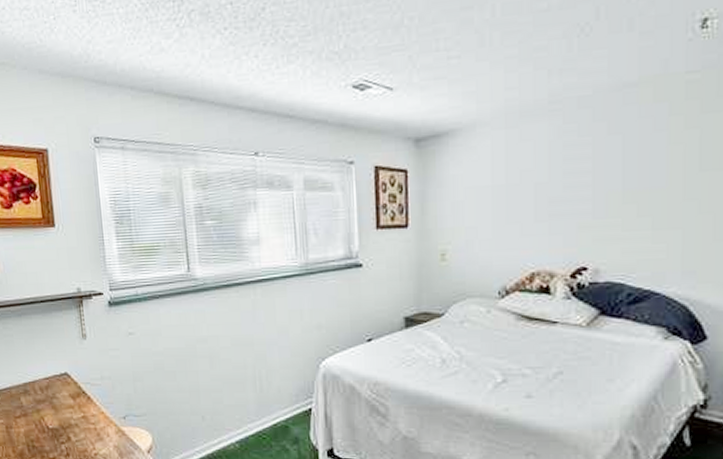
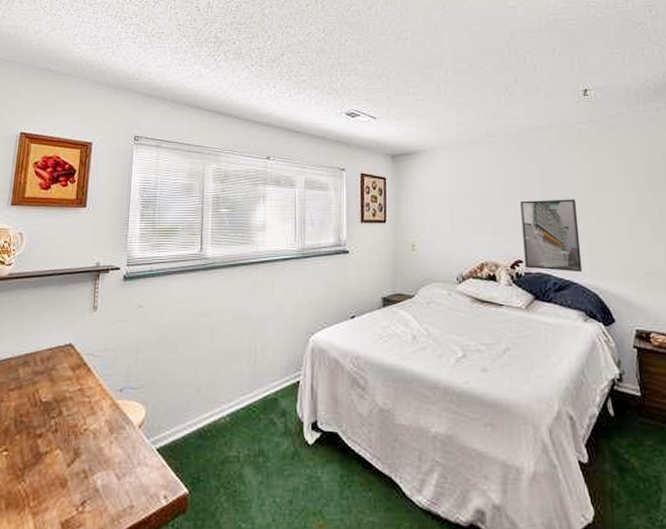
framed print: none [590,183,671,280] -> present [520,199,583,273]

